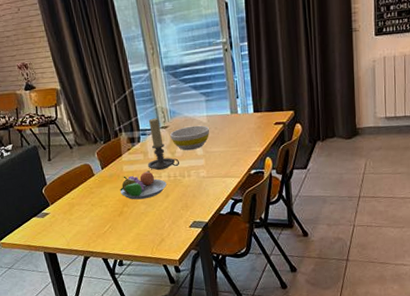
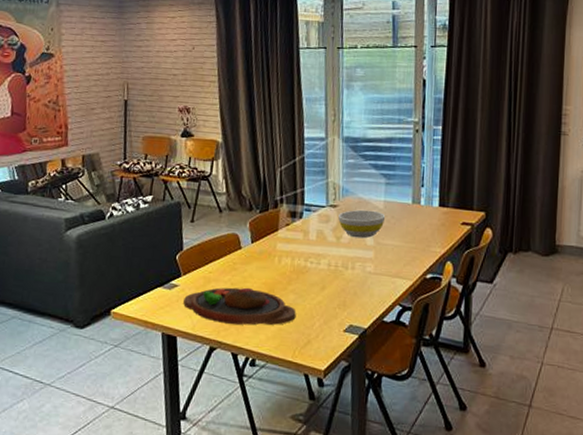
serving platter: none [56,205,149,237] -> present [183,287,297,325]
fruit bowl: present [120,170,167,200] -> none [268,253,325,288]
candle holder: present [147,118,179,170] -> none [306,193,344,255]

